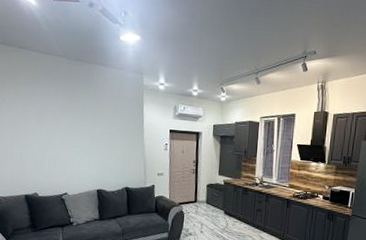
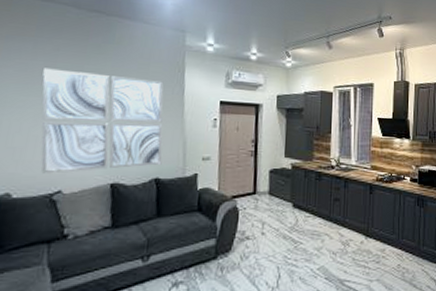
wall art: none [49,105,130,181] -> present [41,68,164,174]

